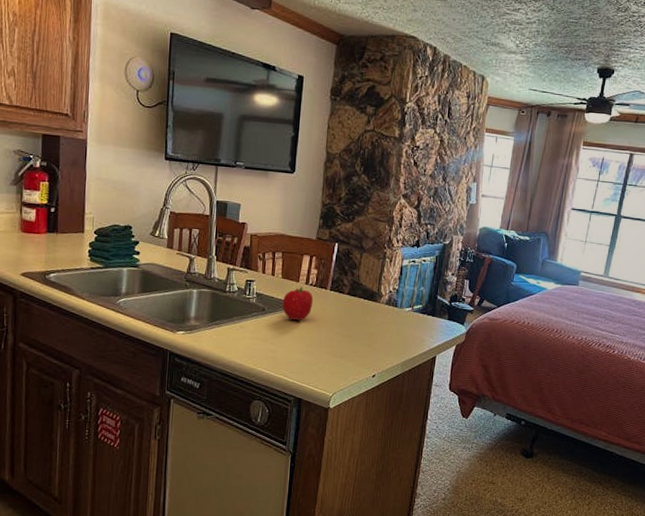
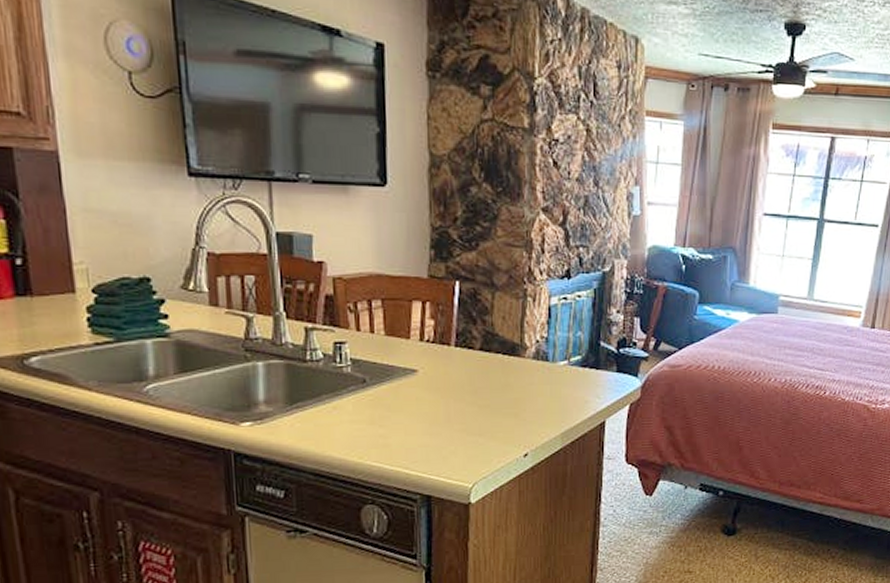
fruit: present [282,287,314,320] -> none [389,345,433,391]

